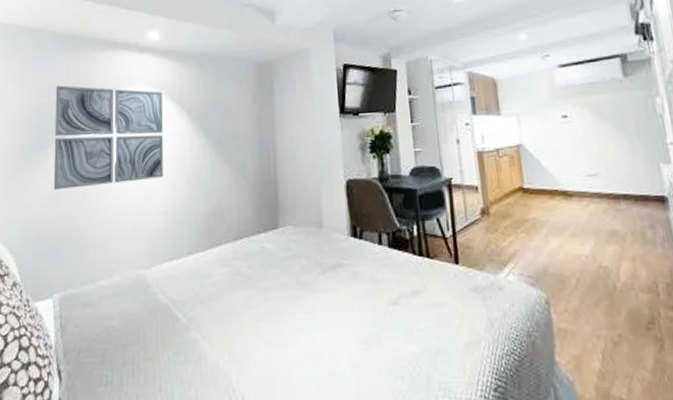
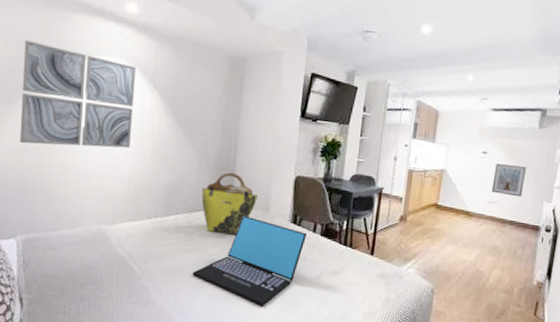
tote bag: none [245,188,308,262] -> present [201,173,258,235]
laptop: none [246,235,372,349] -> present [192,215,306,306]
picture frame: none [583,125,629,164] -> present [491,163,527,197]

